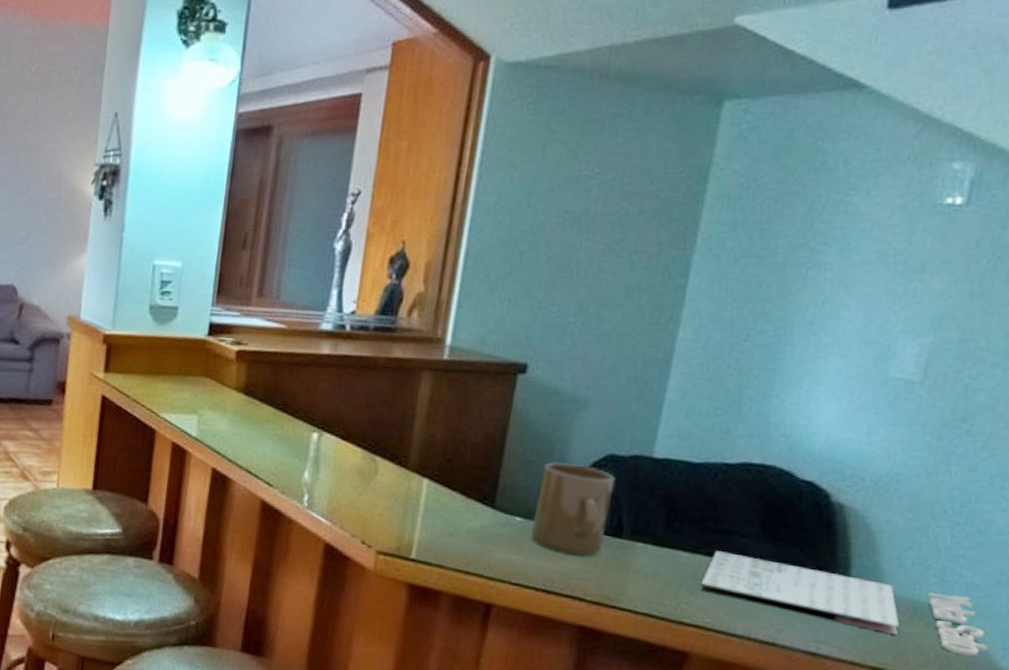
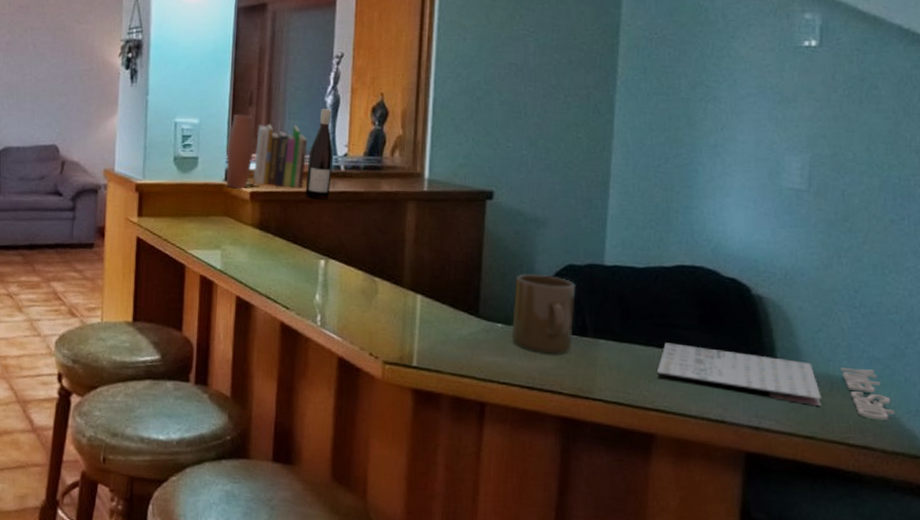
vase: none [209,258,247,347] -> present [225,114,255,189]
books: none [241,272,310,349] -> present [253,124,308,188]
bottle: none [301,256,341,364] -> present [305,109,334,200]

